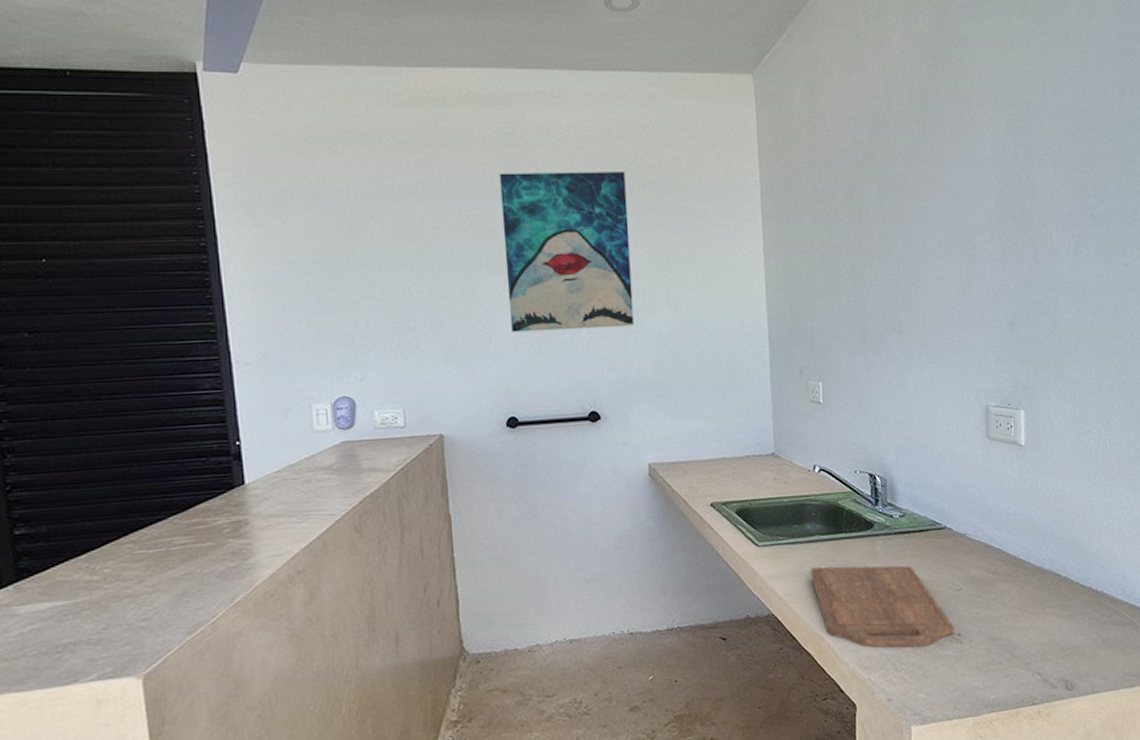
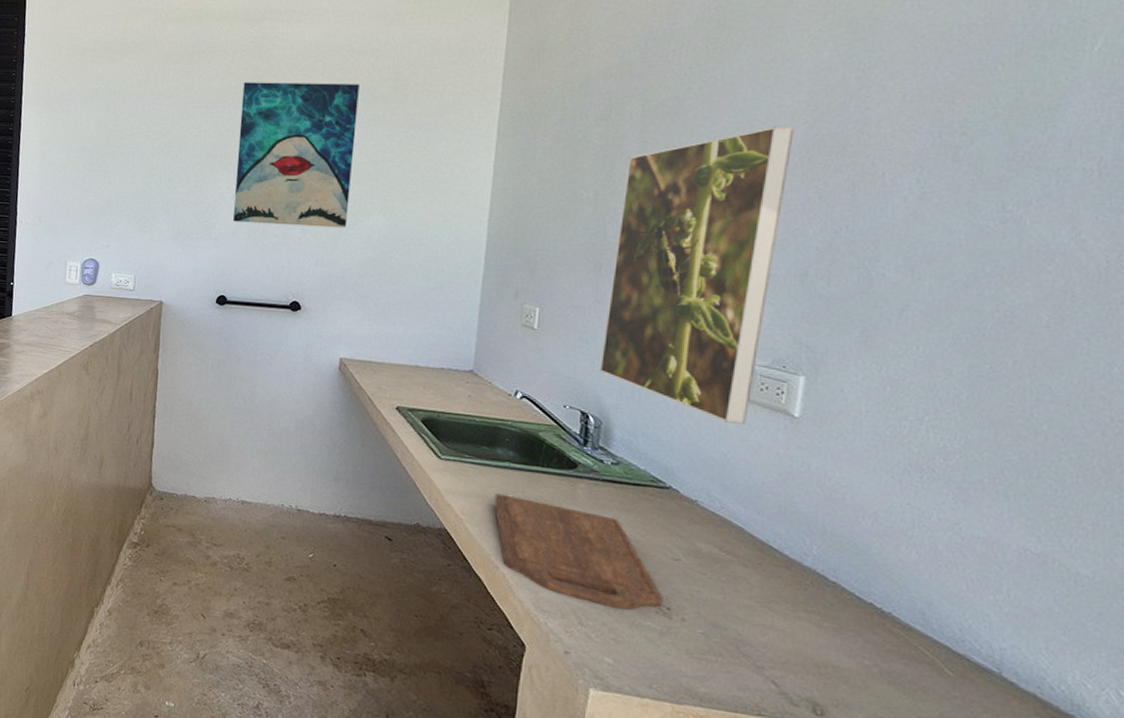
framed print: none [873,197,991,461] -> present [599,126,795,424]

